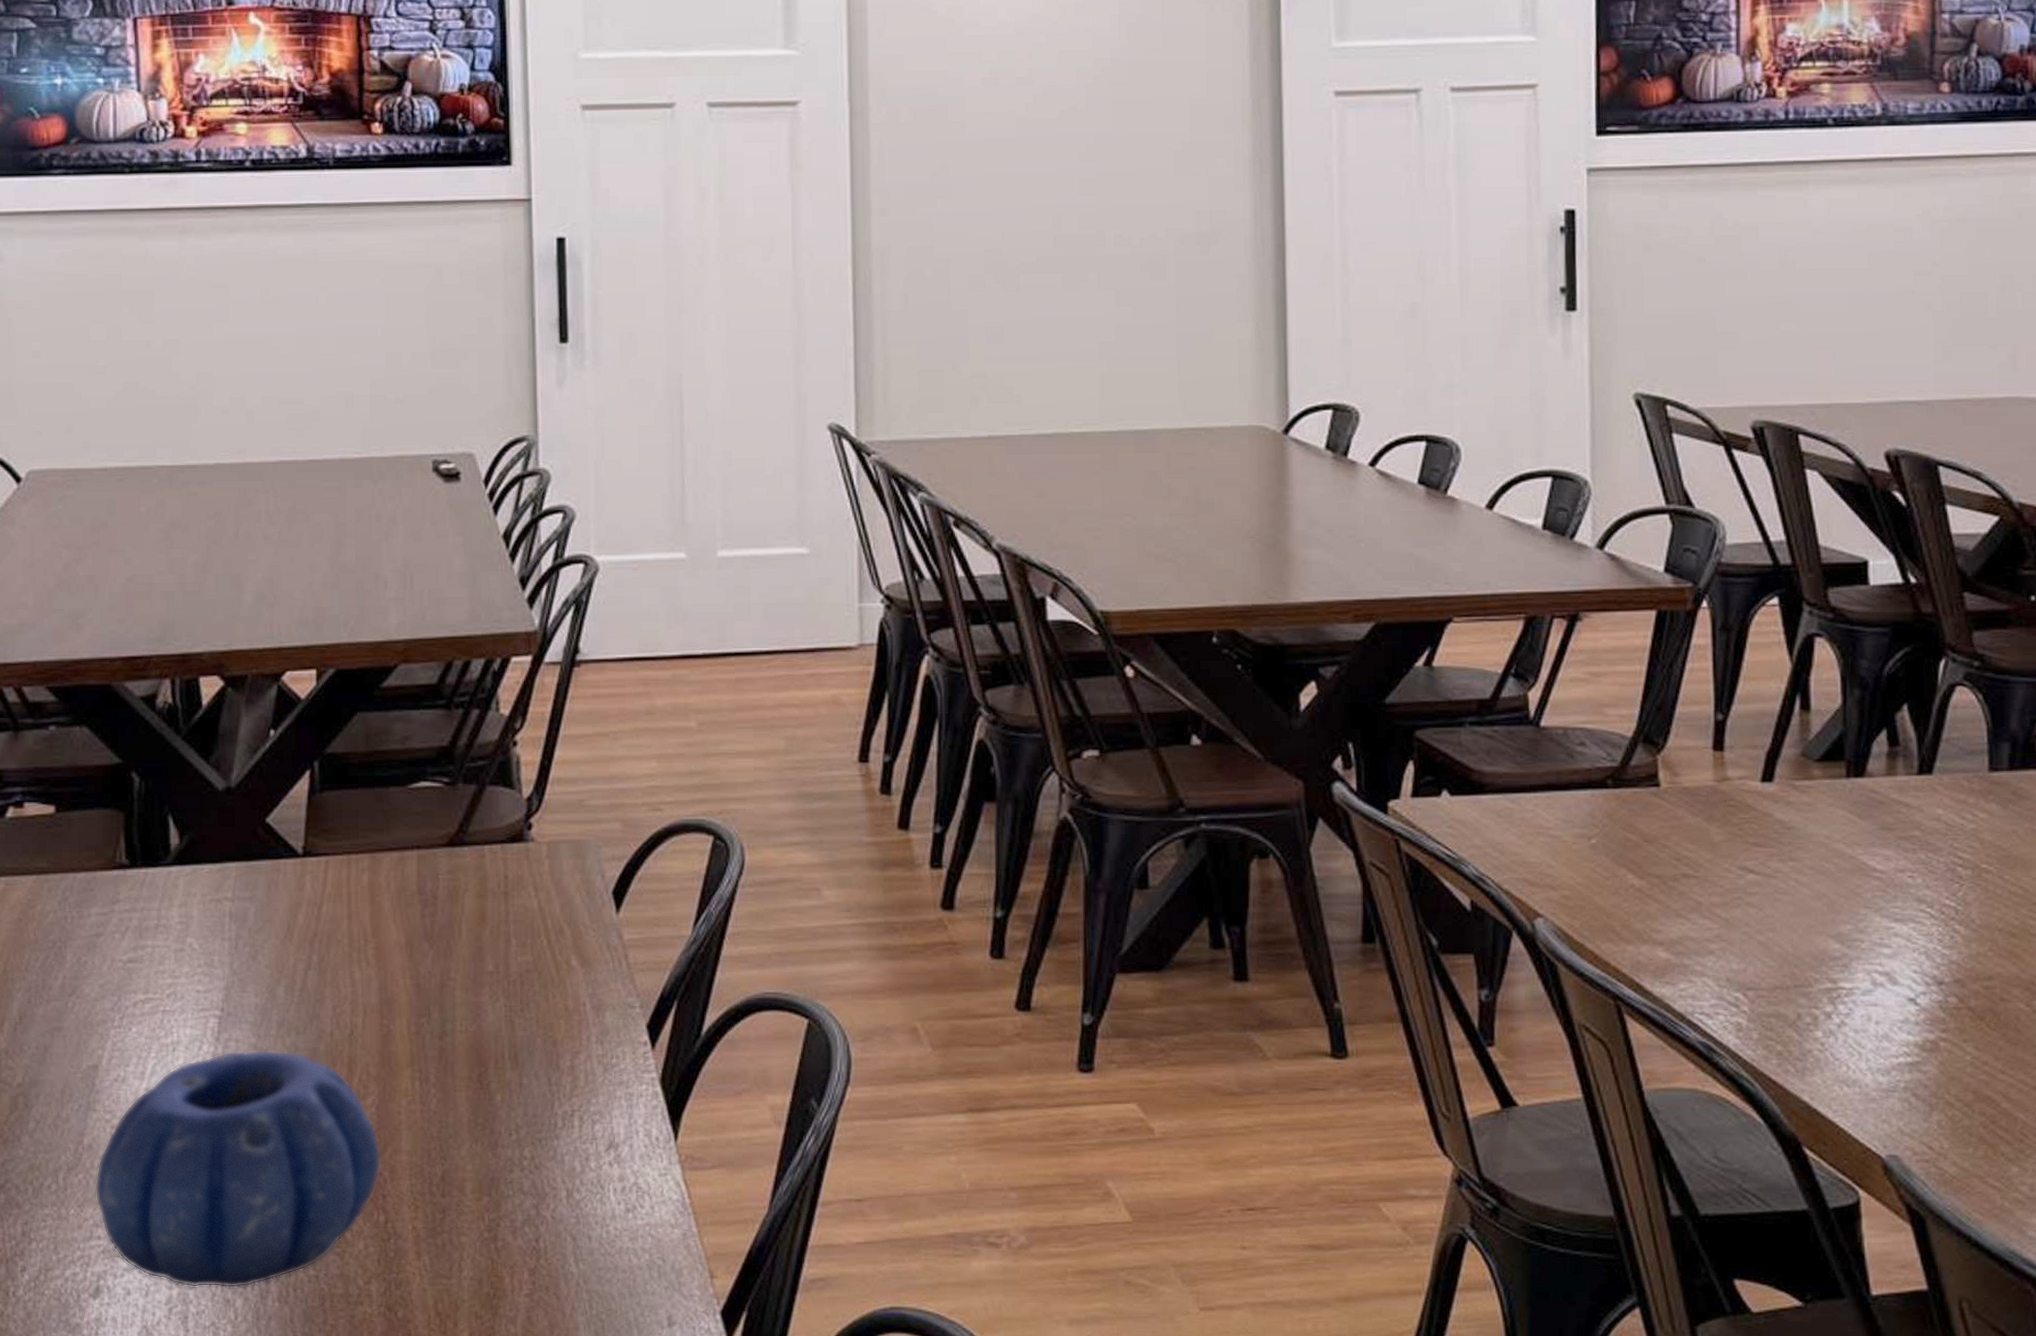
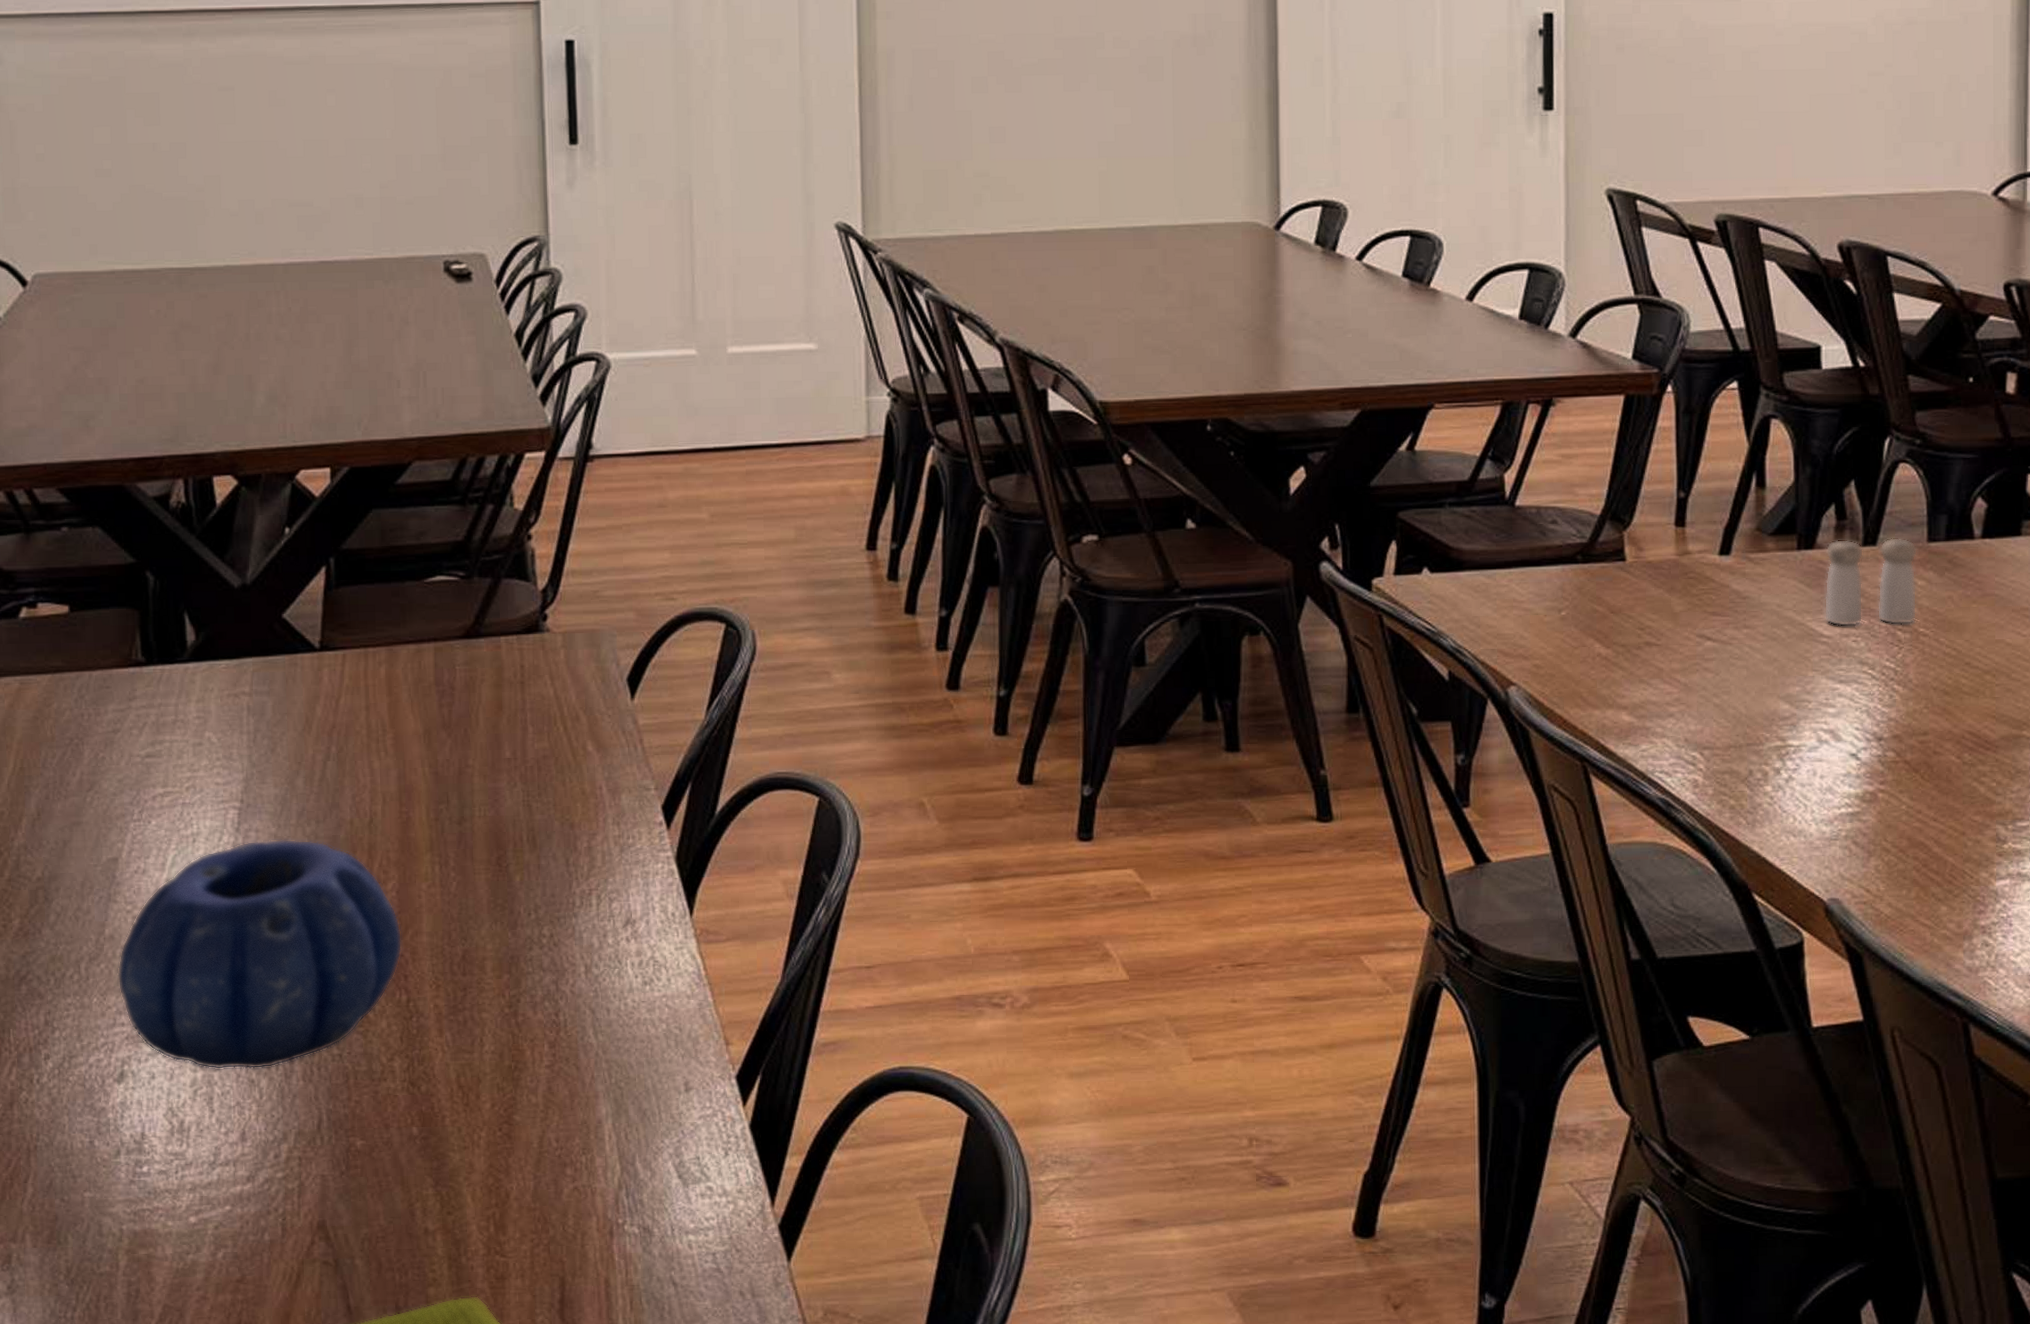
salt and pepper shaker: none [1876,766,1979,861] -> present [1824,537,1918,627]

